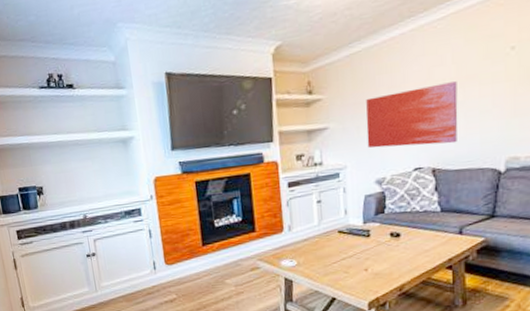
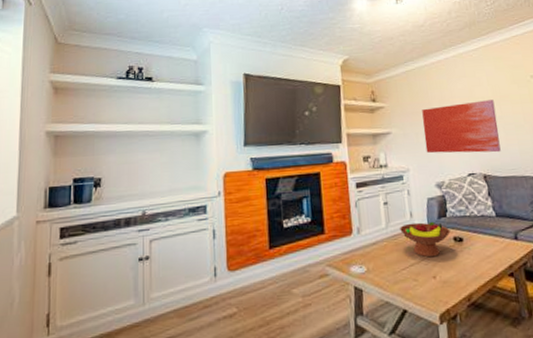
fruit bowl: none [333,218,387,252] -> present [400,221,451,258]

